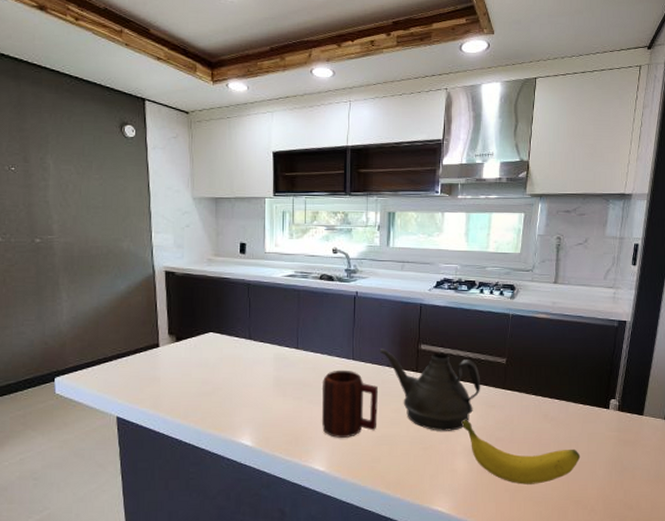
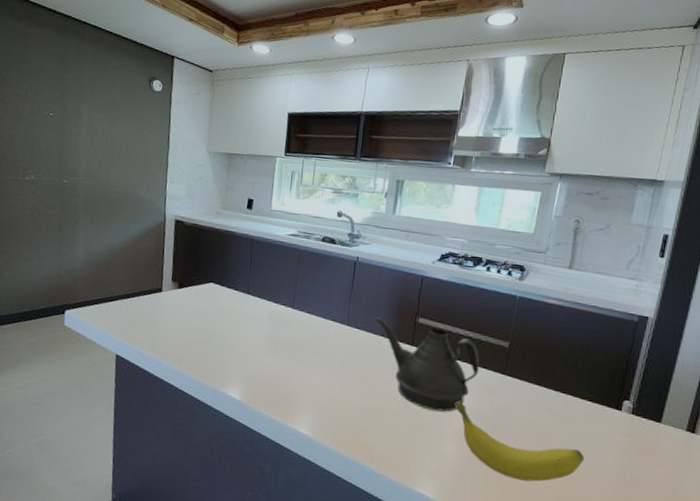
mug: present [321,369,378,438] -> none [310,334,370,405]

